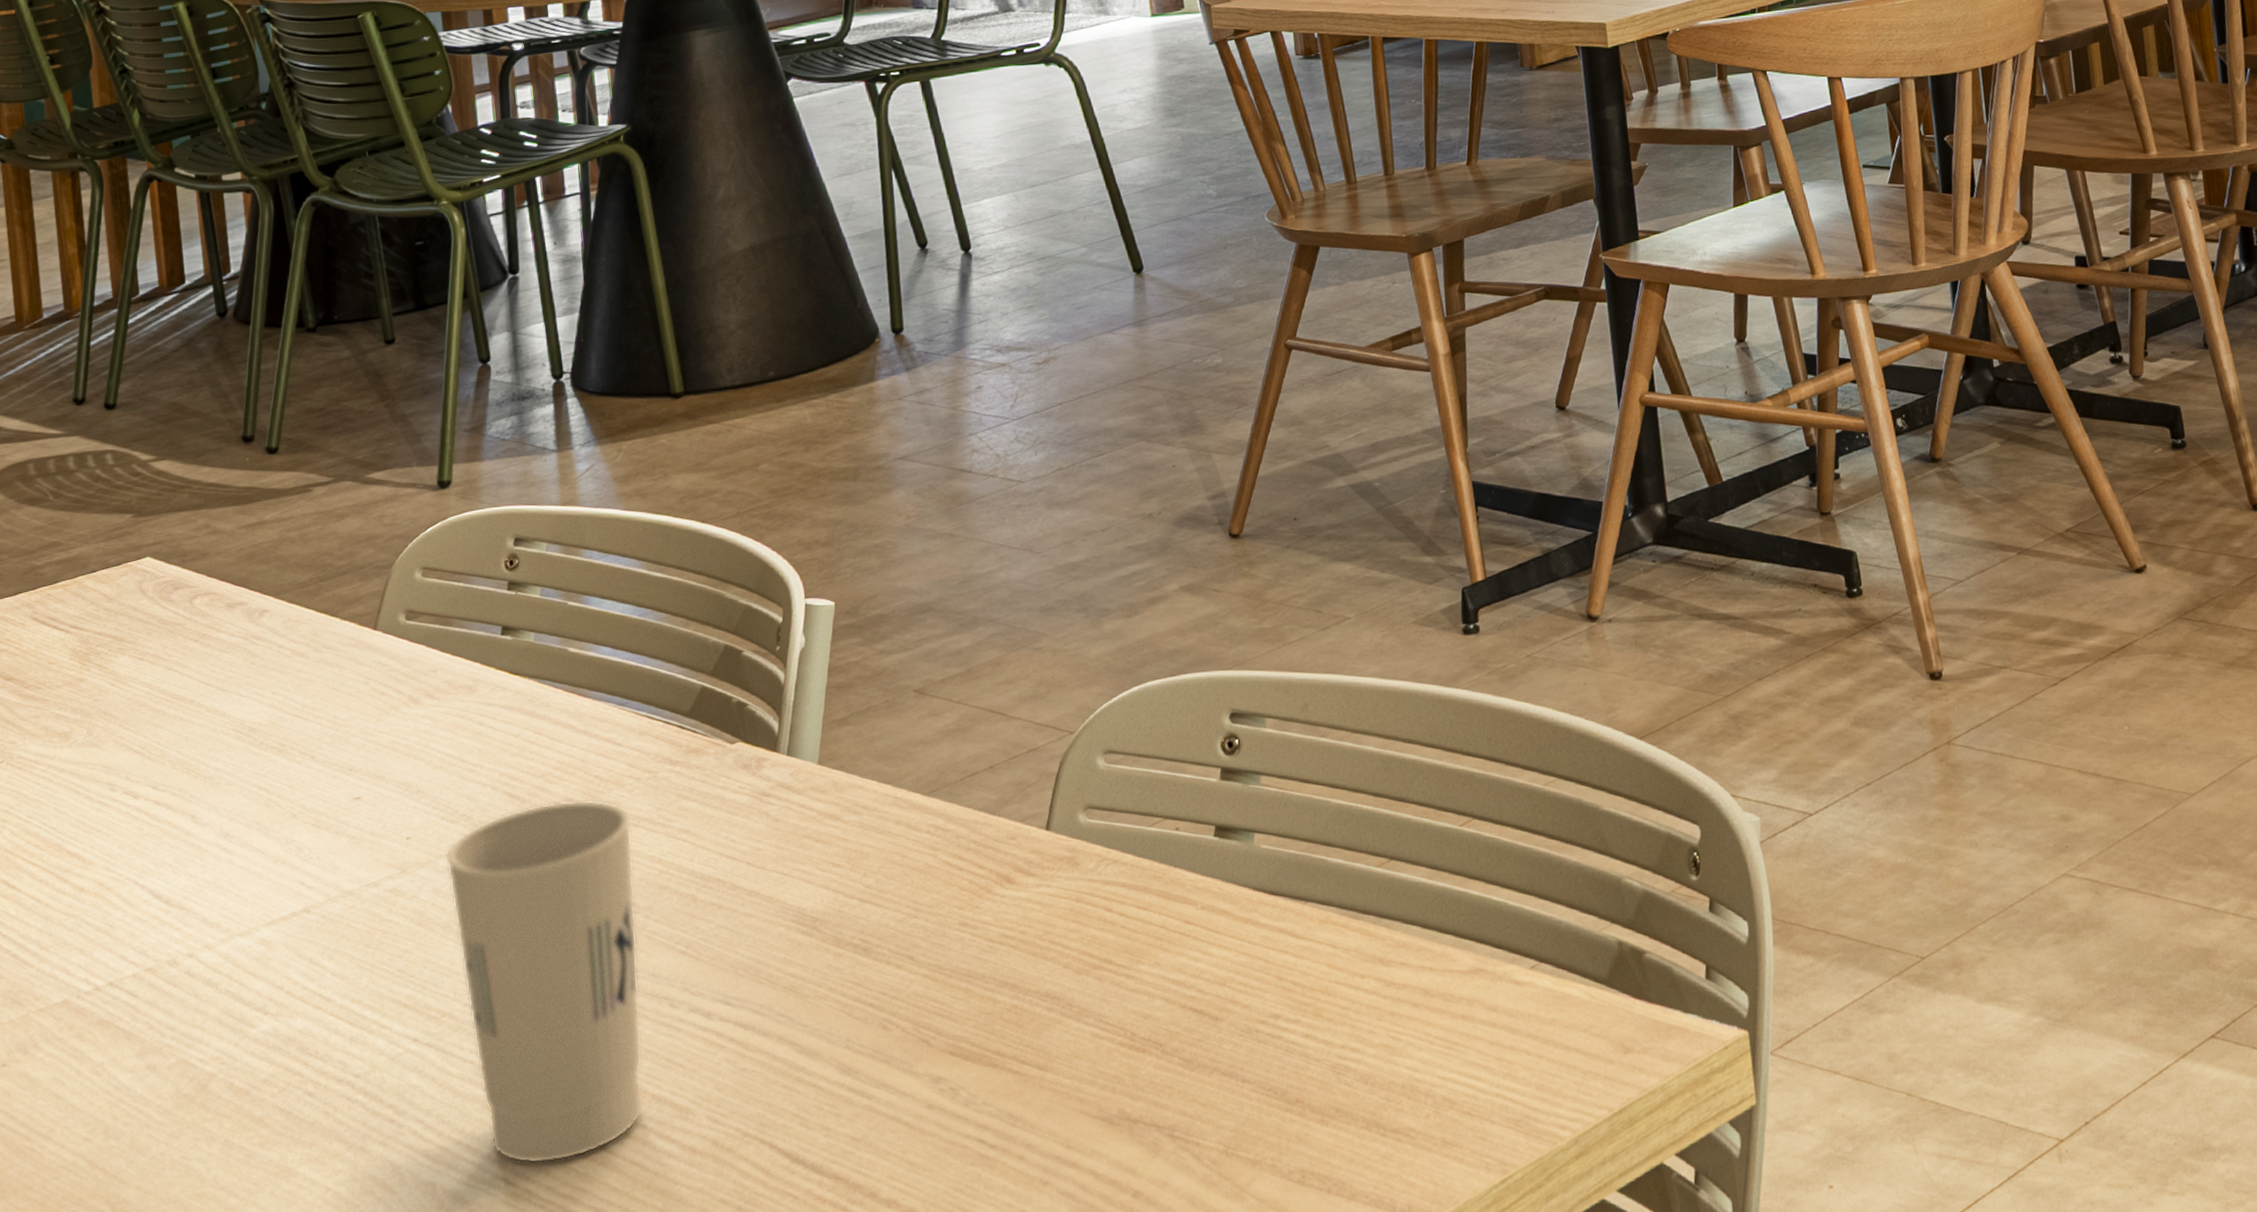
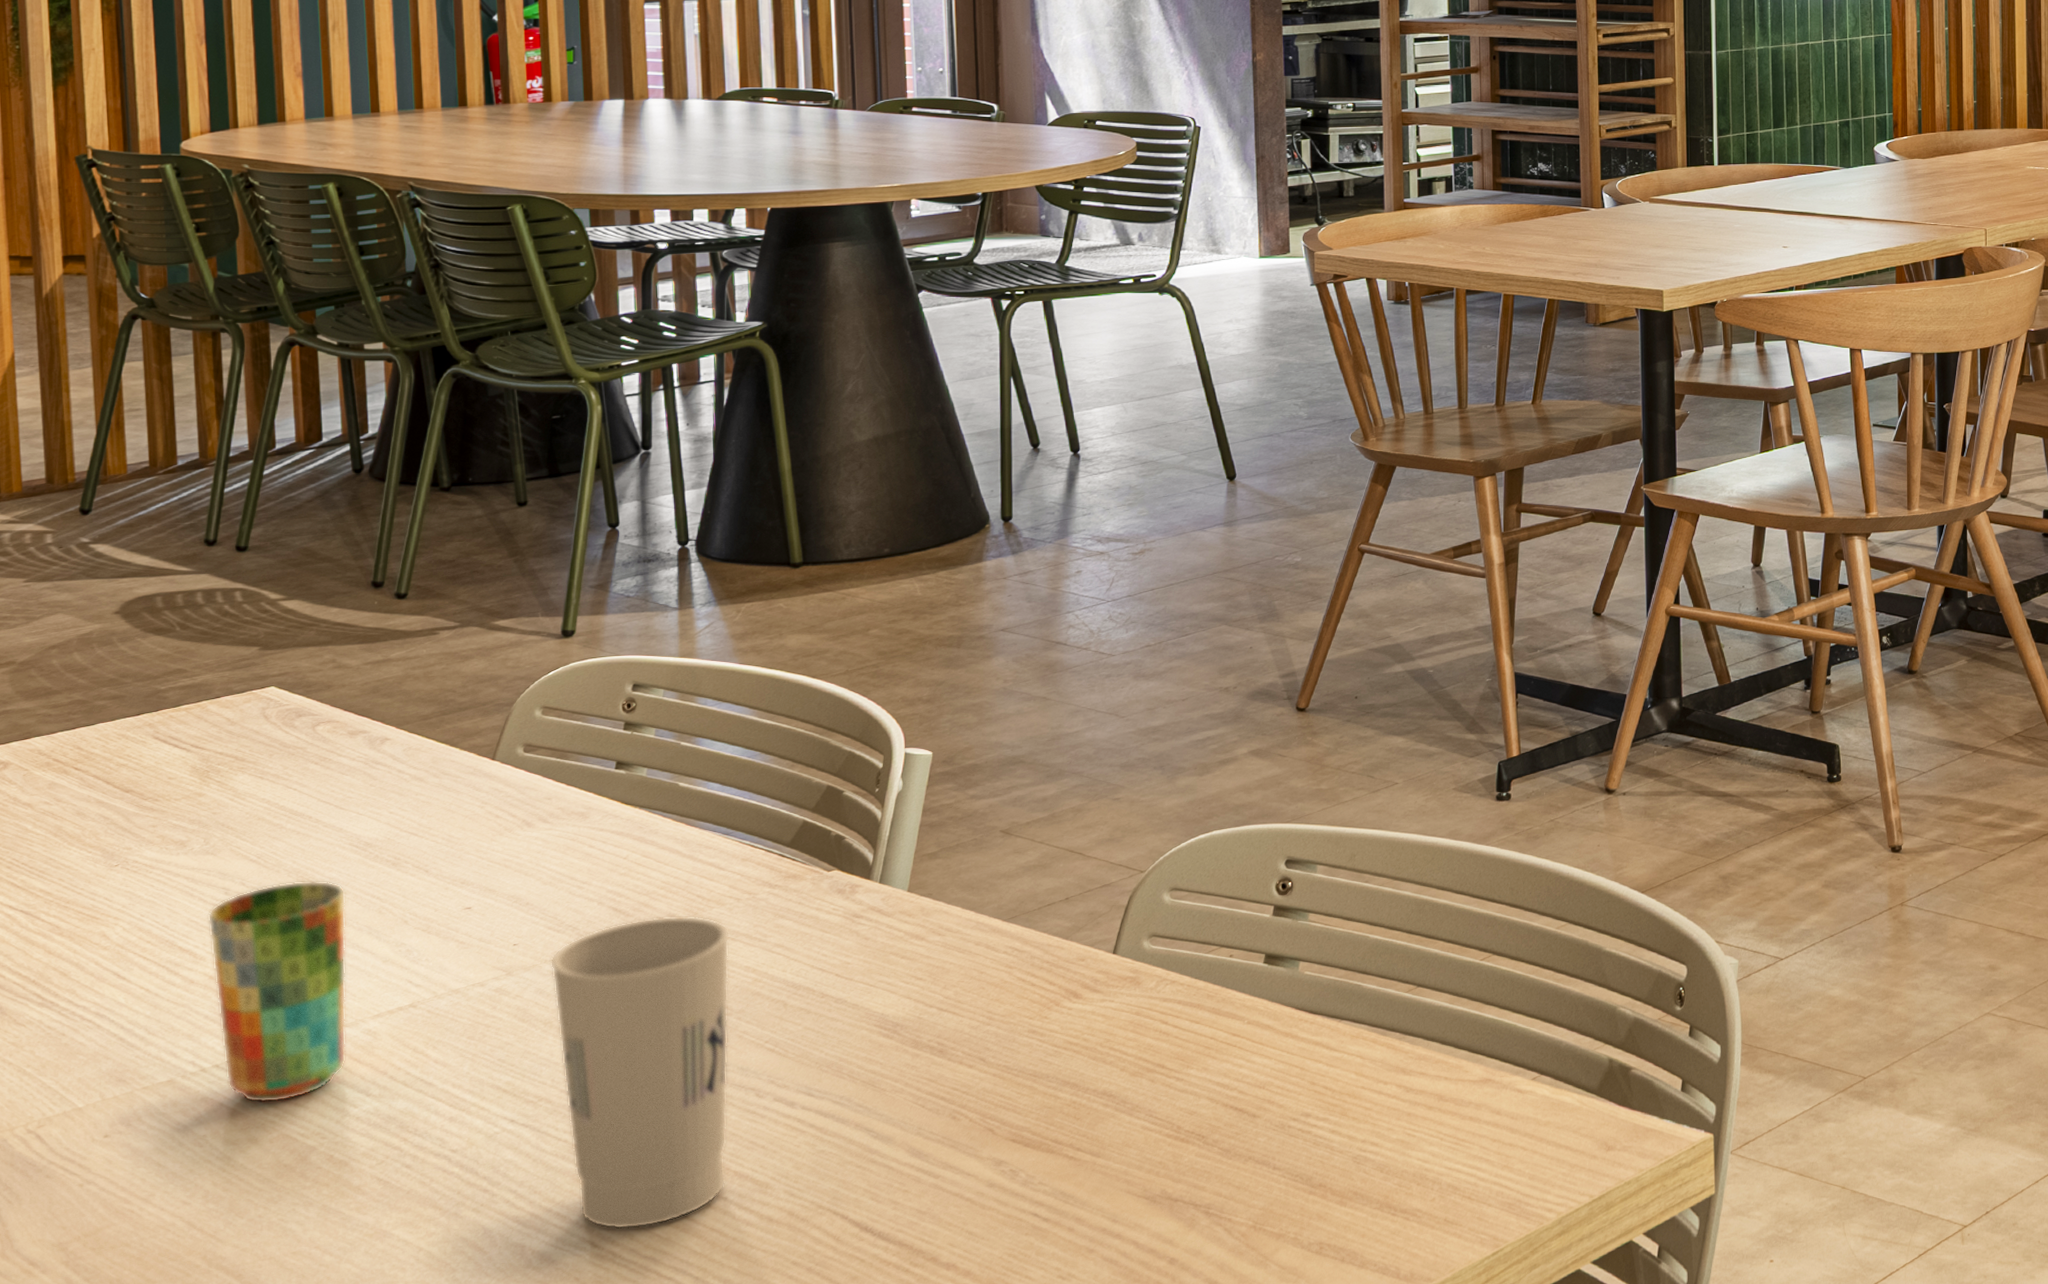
cup: none [94,772,241,1025] -> present [207,881,346,1104]

